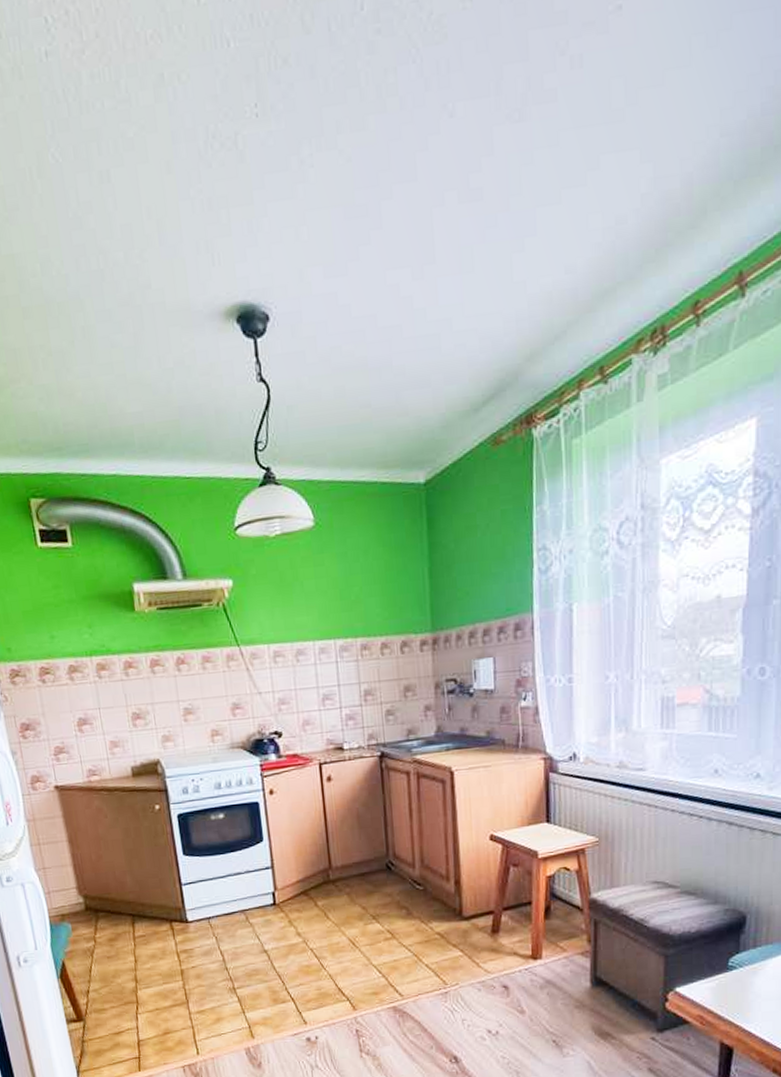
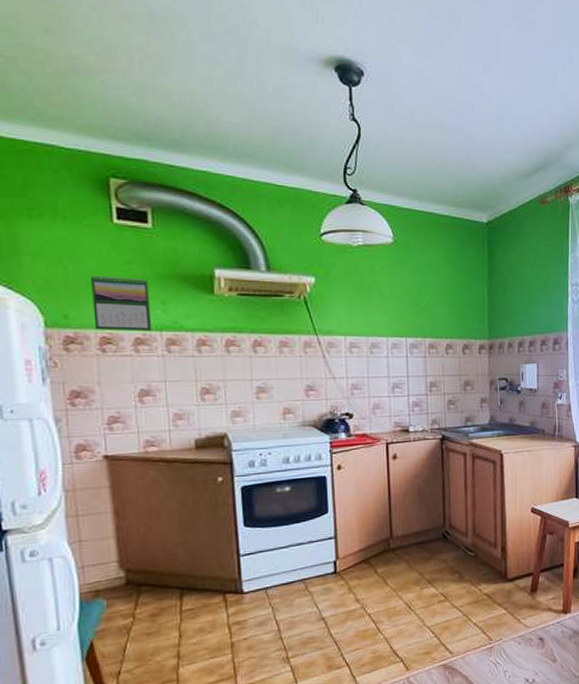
calendar: none [25,602,83,661] -> present [91,275,152,331]

